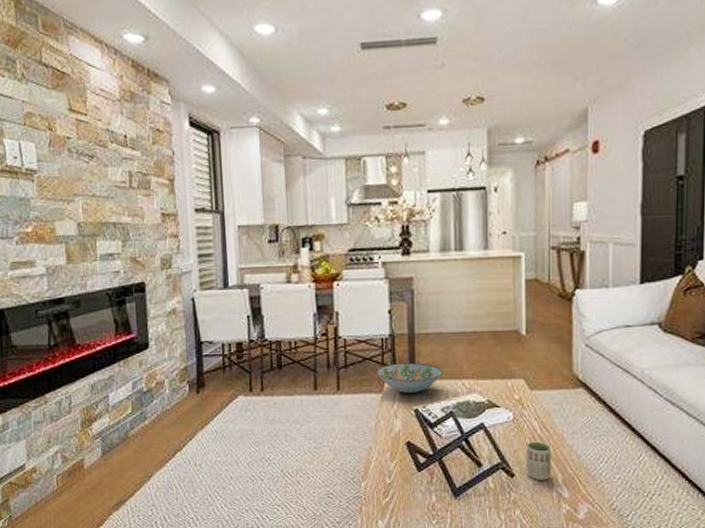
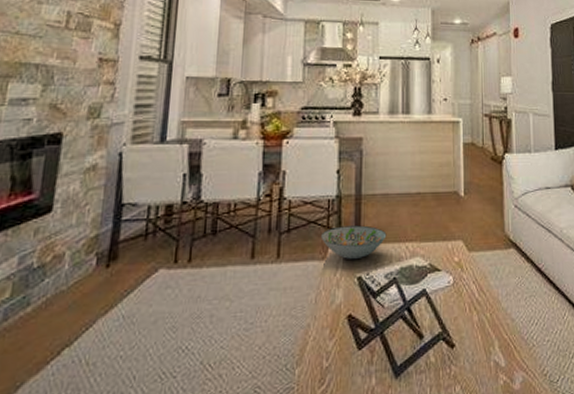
cup: present [526,441,552,480] -> none [465,306,489,350]

